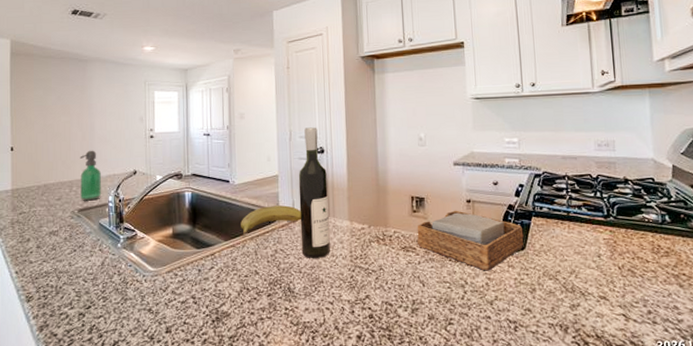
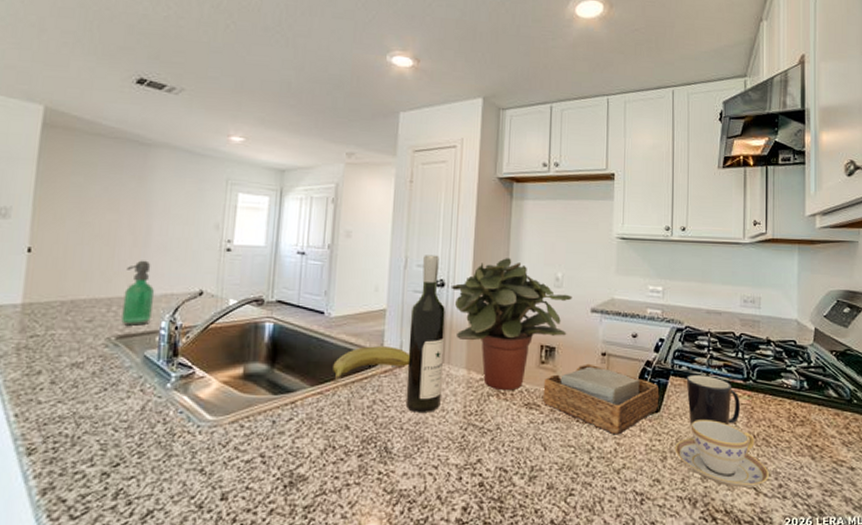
potted plant: none [329,124,436,237] -> present [451,258,572,391]
teacup: none [542,254,637,315] -> present [674,420,769,488]
mug: none [548,214,604,261] -> present [686,374,741,427]

